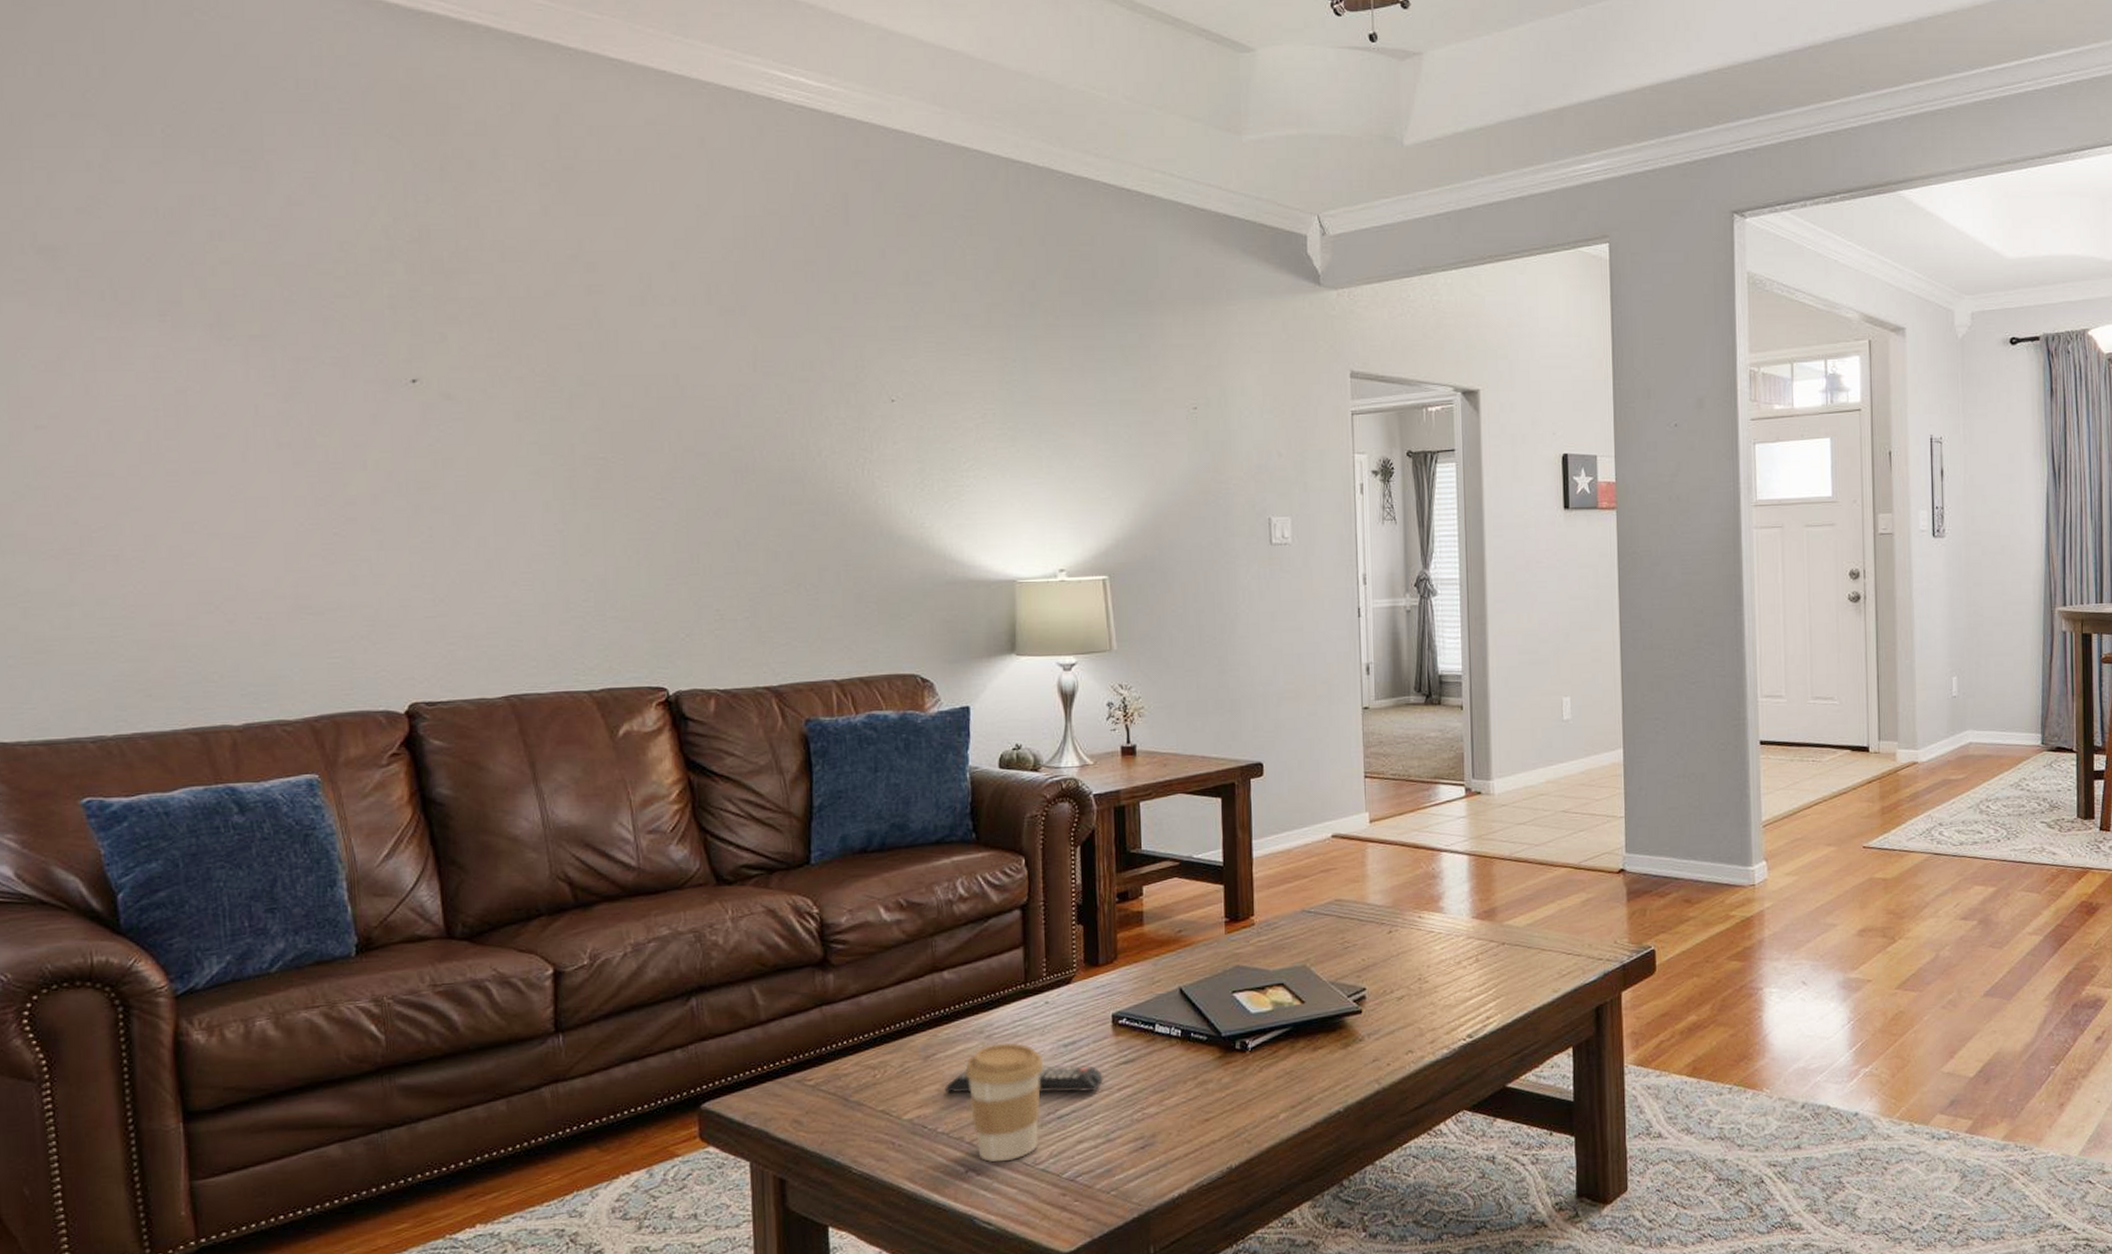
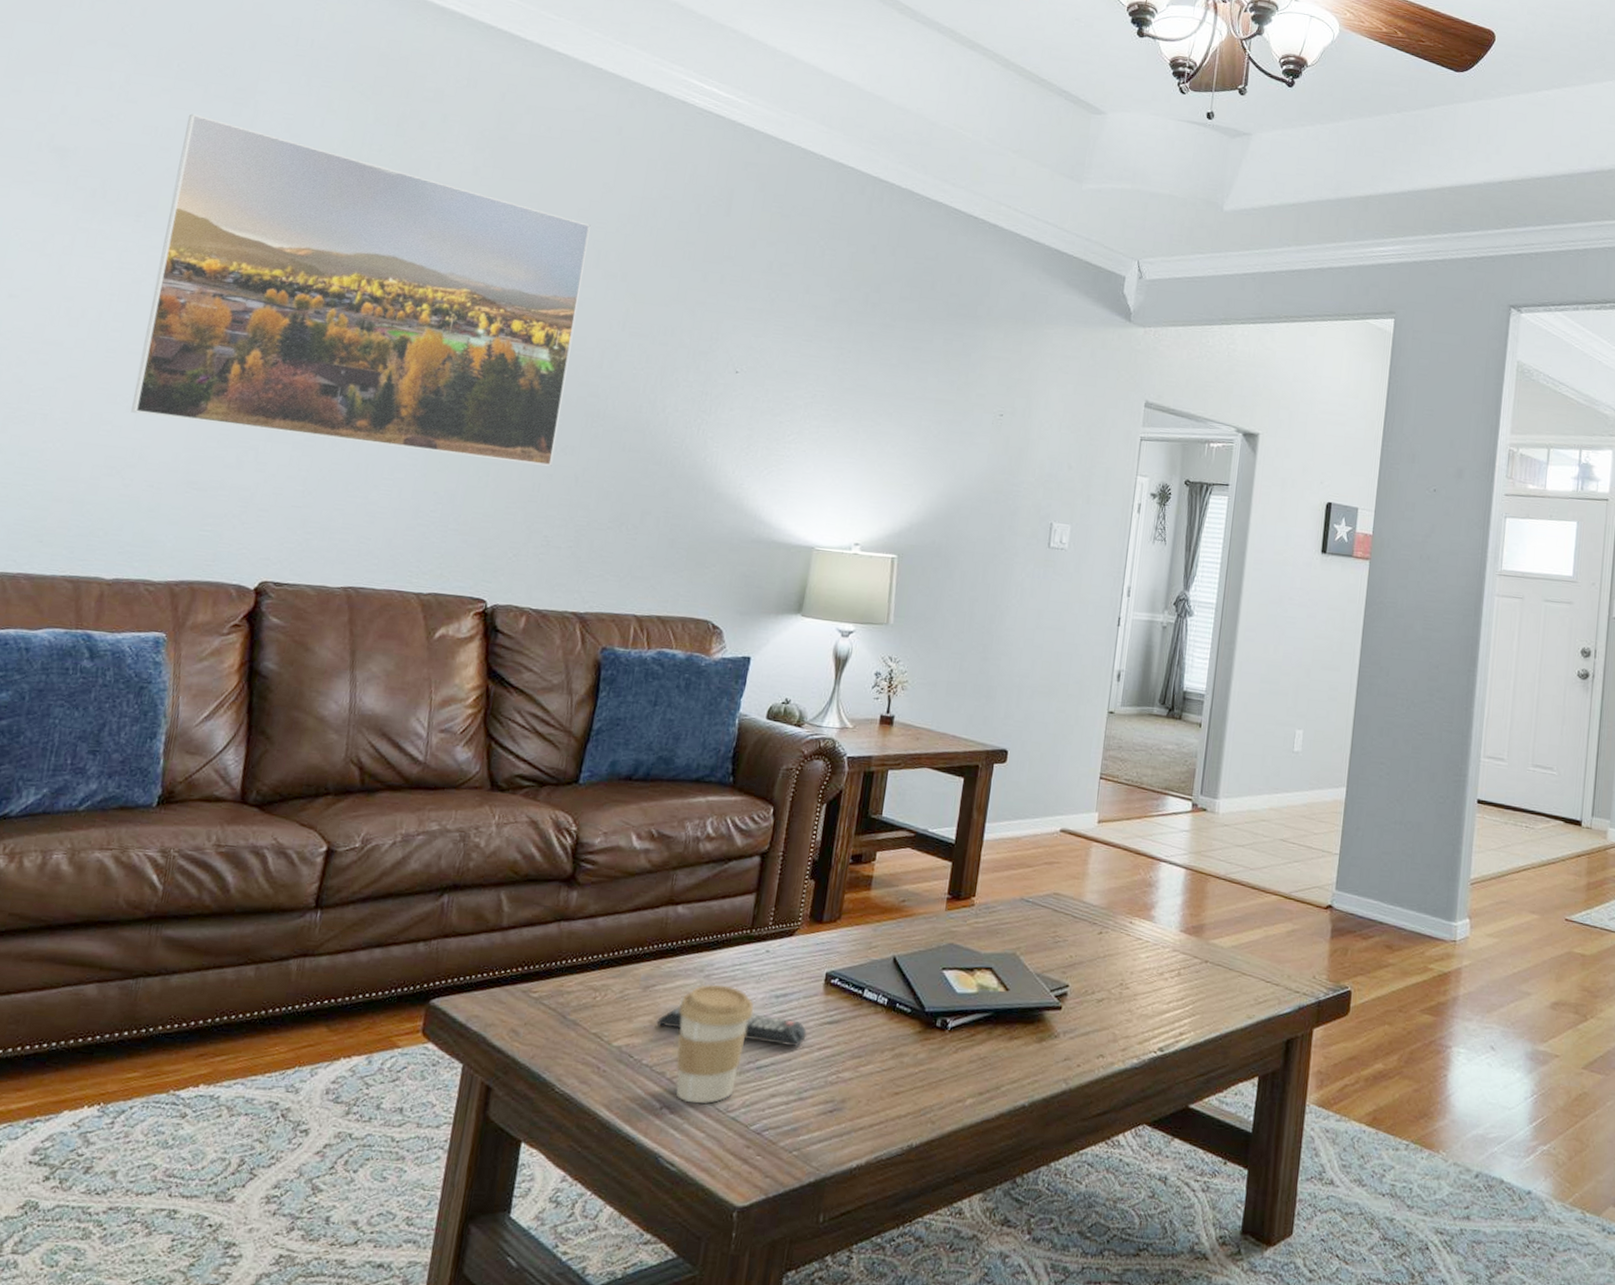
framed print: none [191,186,707,540] -> present [131,113,591,466]

